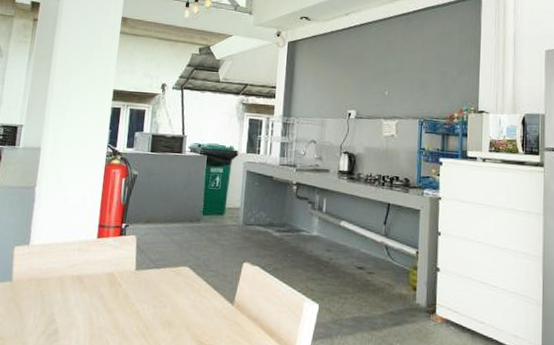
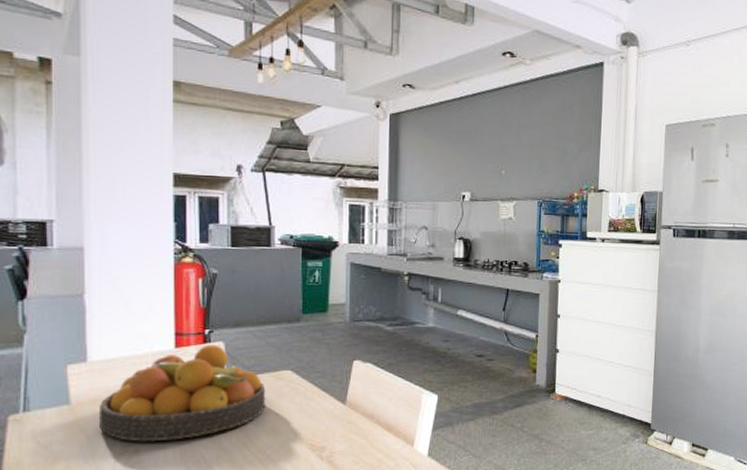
fruit bowl: none [30,237,166,324] -> present [98,344,266,442]

